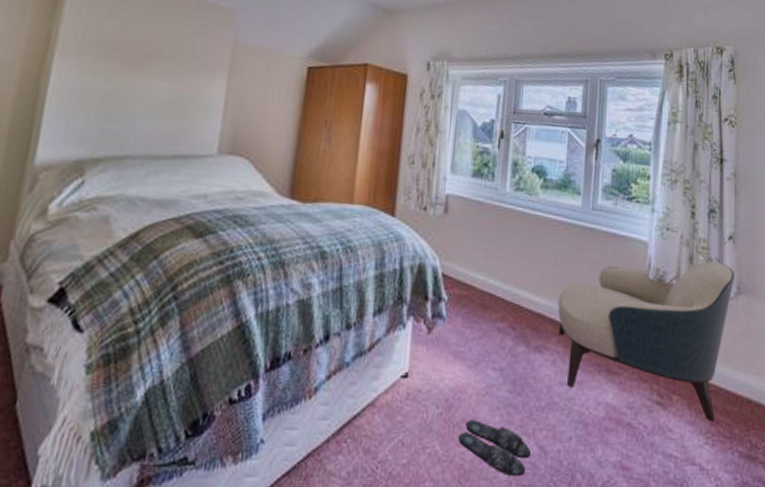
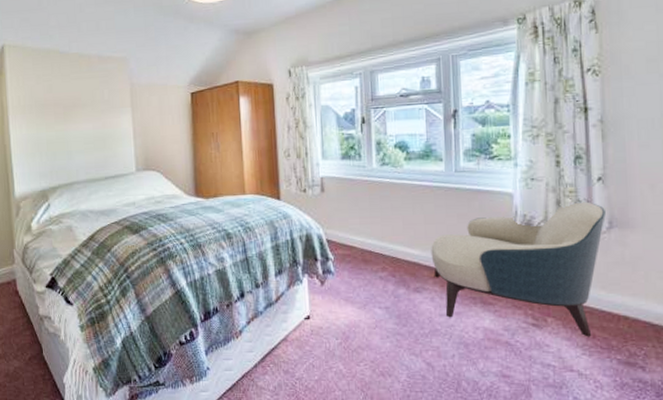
slippers: present [458,420,531,477] -> none [357,346,420,386]

